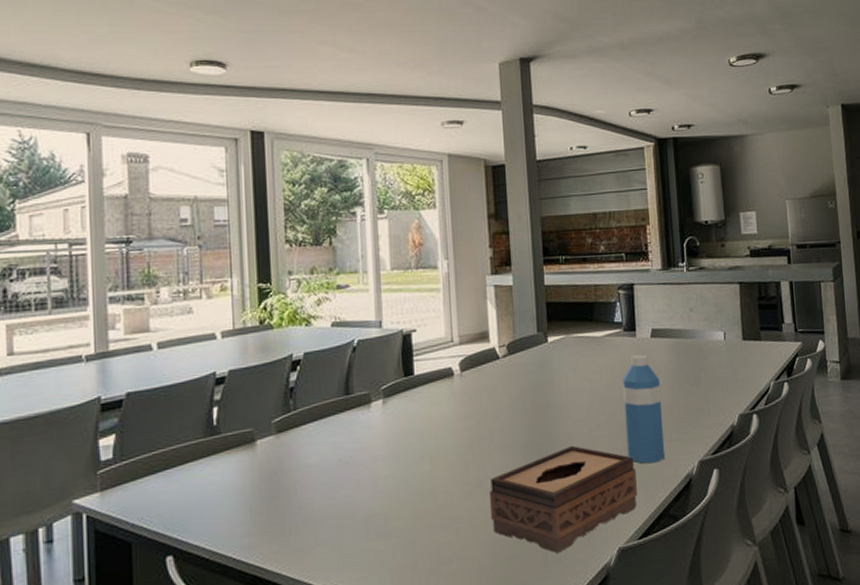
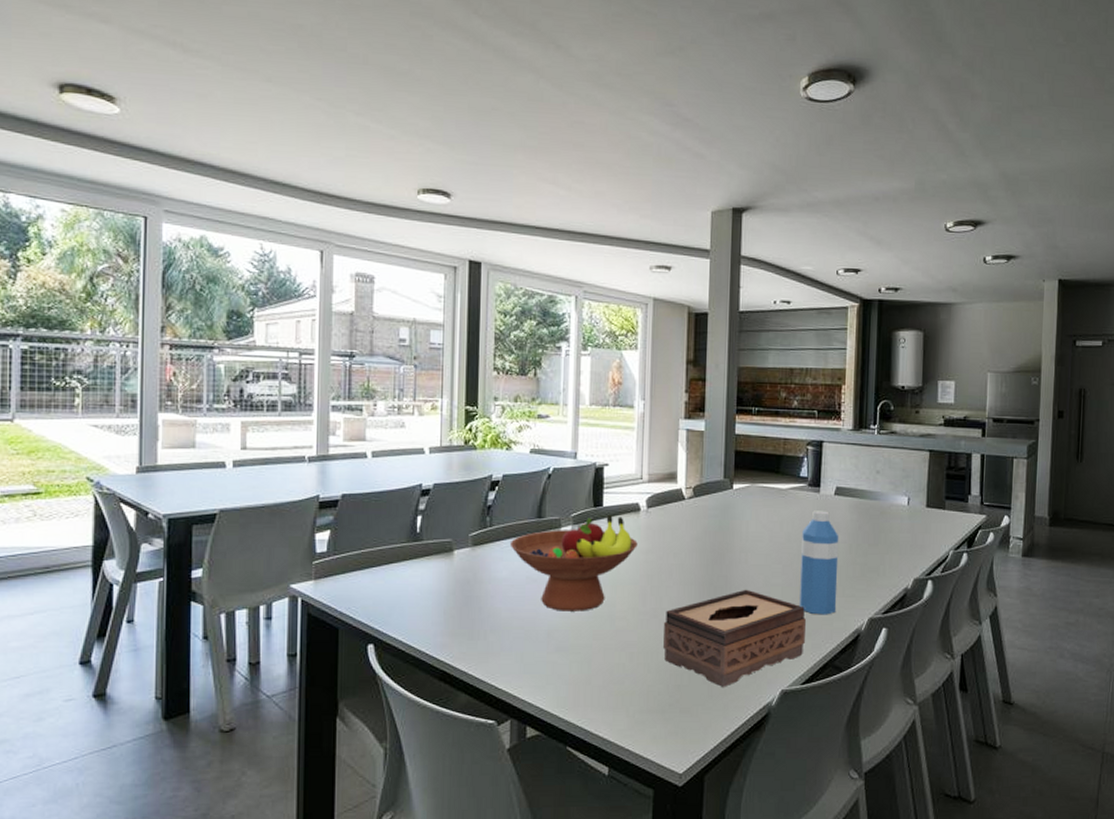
fruit bowl: none [317,382,454,493] -> present [509,514,638,611]

